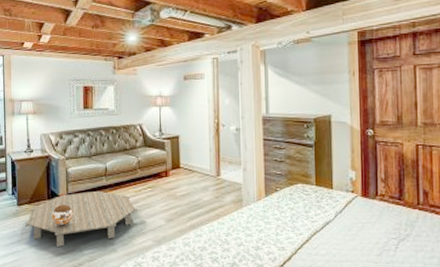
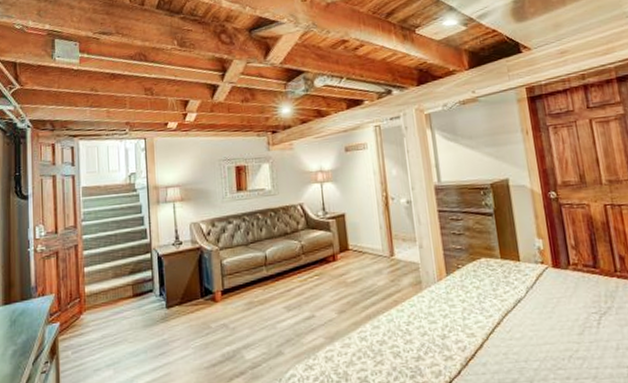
coffee table: present [26,190,137,247] -> none [176,283,304,354]
decorative sphere: present [51,204,73,226] -> none [206,302,231,329]

